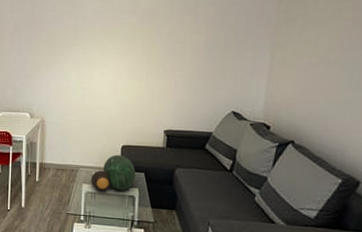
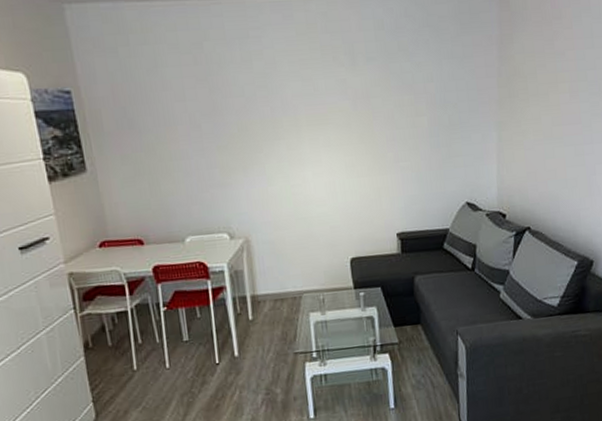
decorative bowl: present [91,155,136,192] -> none [319,270,372,318]

